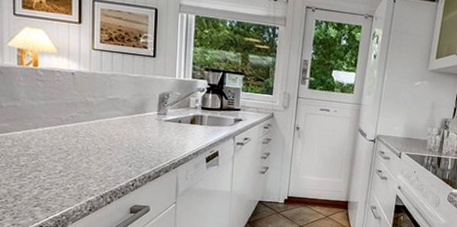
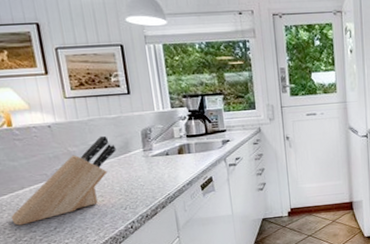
knife block: none [20,92,132,163] -> present [11,136,116,226]

